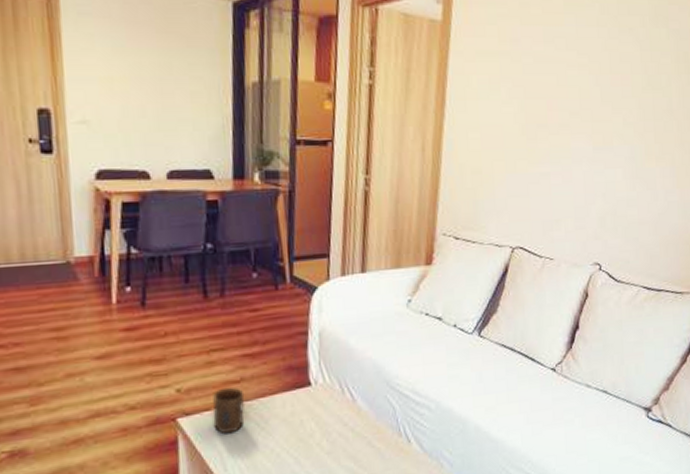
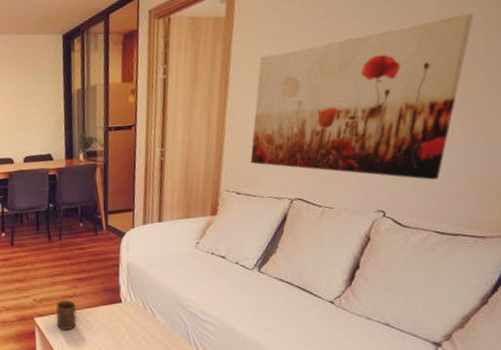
wall art: none [469,63,669,232] -> present [250,13,474,180]

